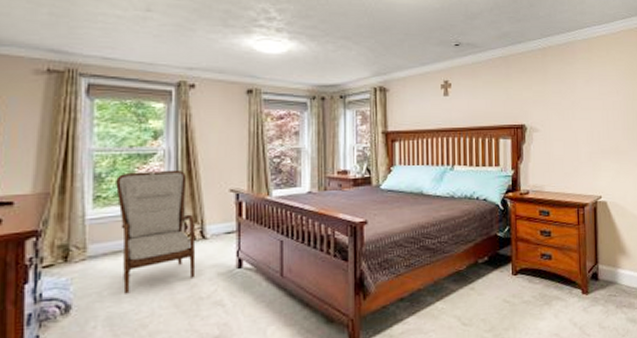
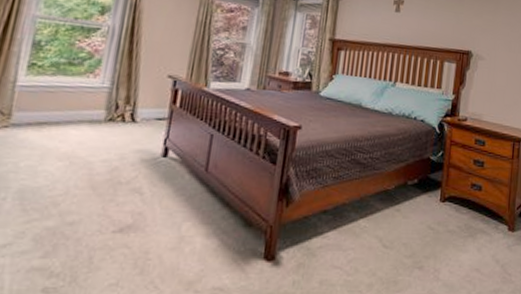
armchair: present [116,169,196,294] -> none [41,44,127,168]

